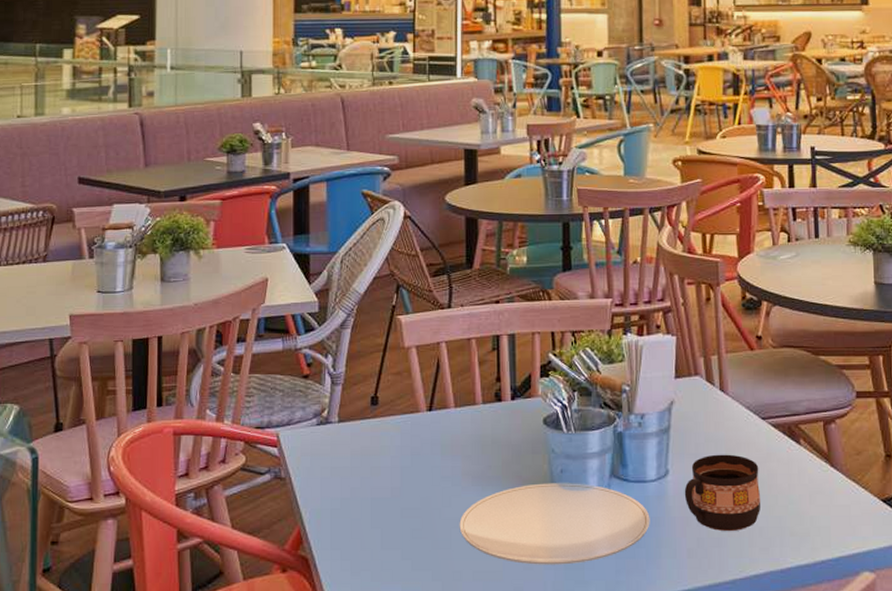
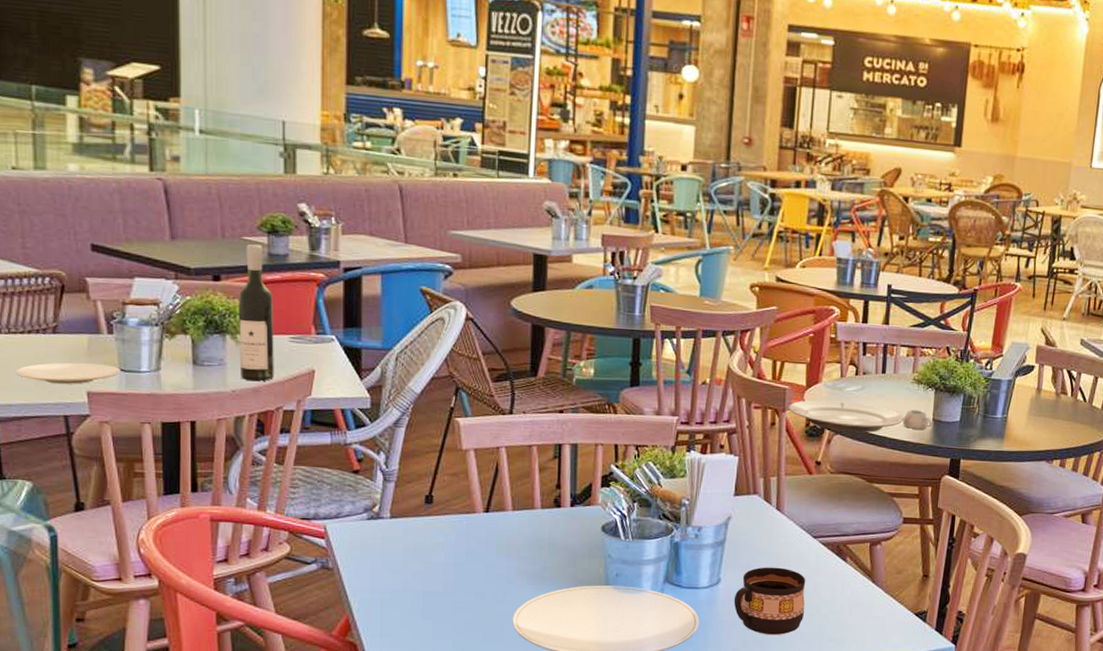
plate: none [10,287,99,309] -> present [15,362,121,384]
bottle: none [200,165,232,294] -> present [238,244,274,382]
plate: none [722,270,844,303] -> present [788,400,904,433]
cup: none [842,272,874,294] -> present [902,408,932,430]

